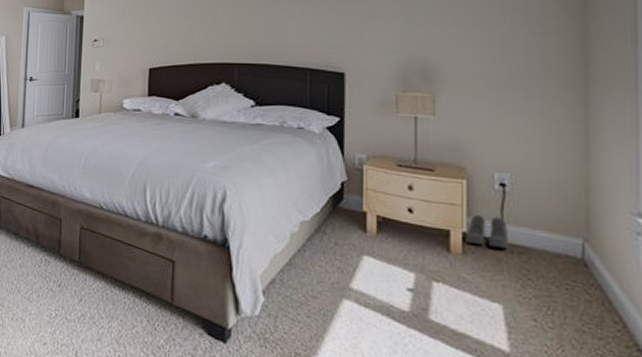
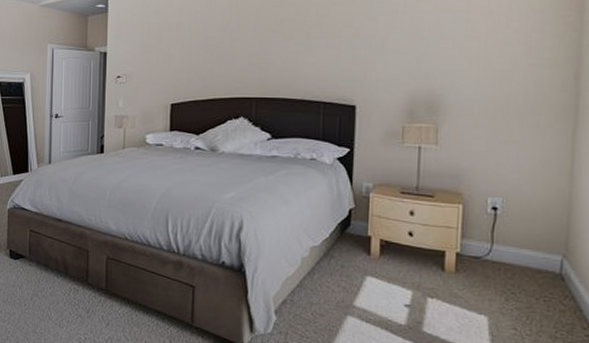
boots: present [465,215,510,249] -> none [458,237,498,267]

